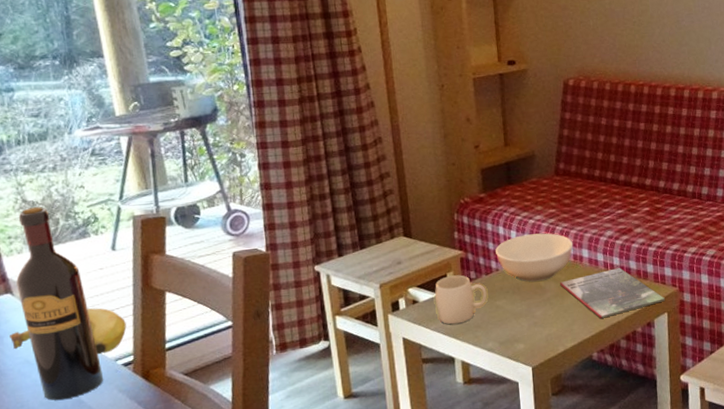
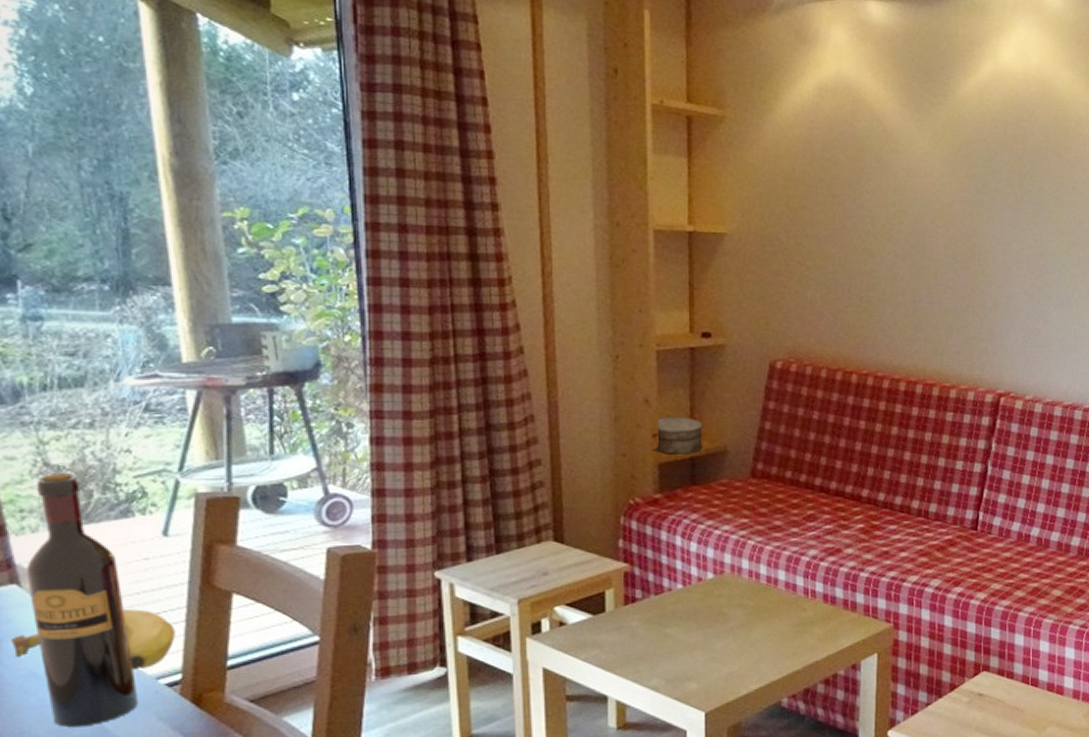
mug: present [434,275,487,325] -> none [588,593,655,655]
decorative box: none [472,130,515,162] -> present [649,417,703,456]
bowl: present [495,233,574,282] -> none [670,547,768,607]
magazine: present [560,268,665,319] -> none [748,595,875,657]

